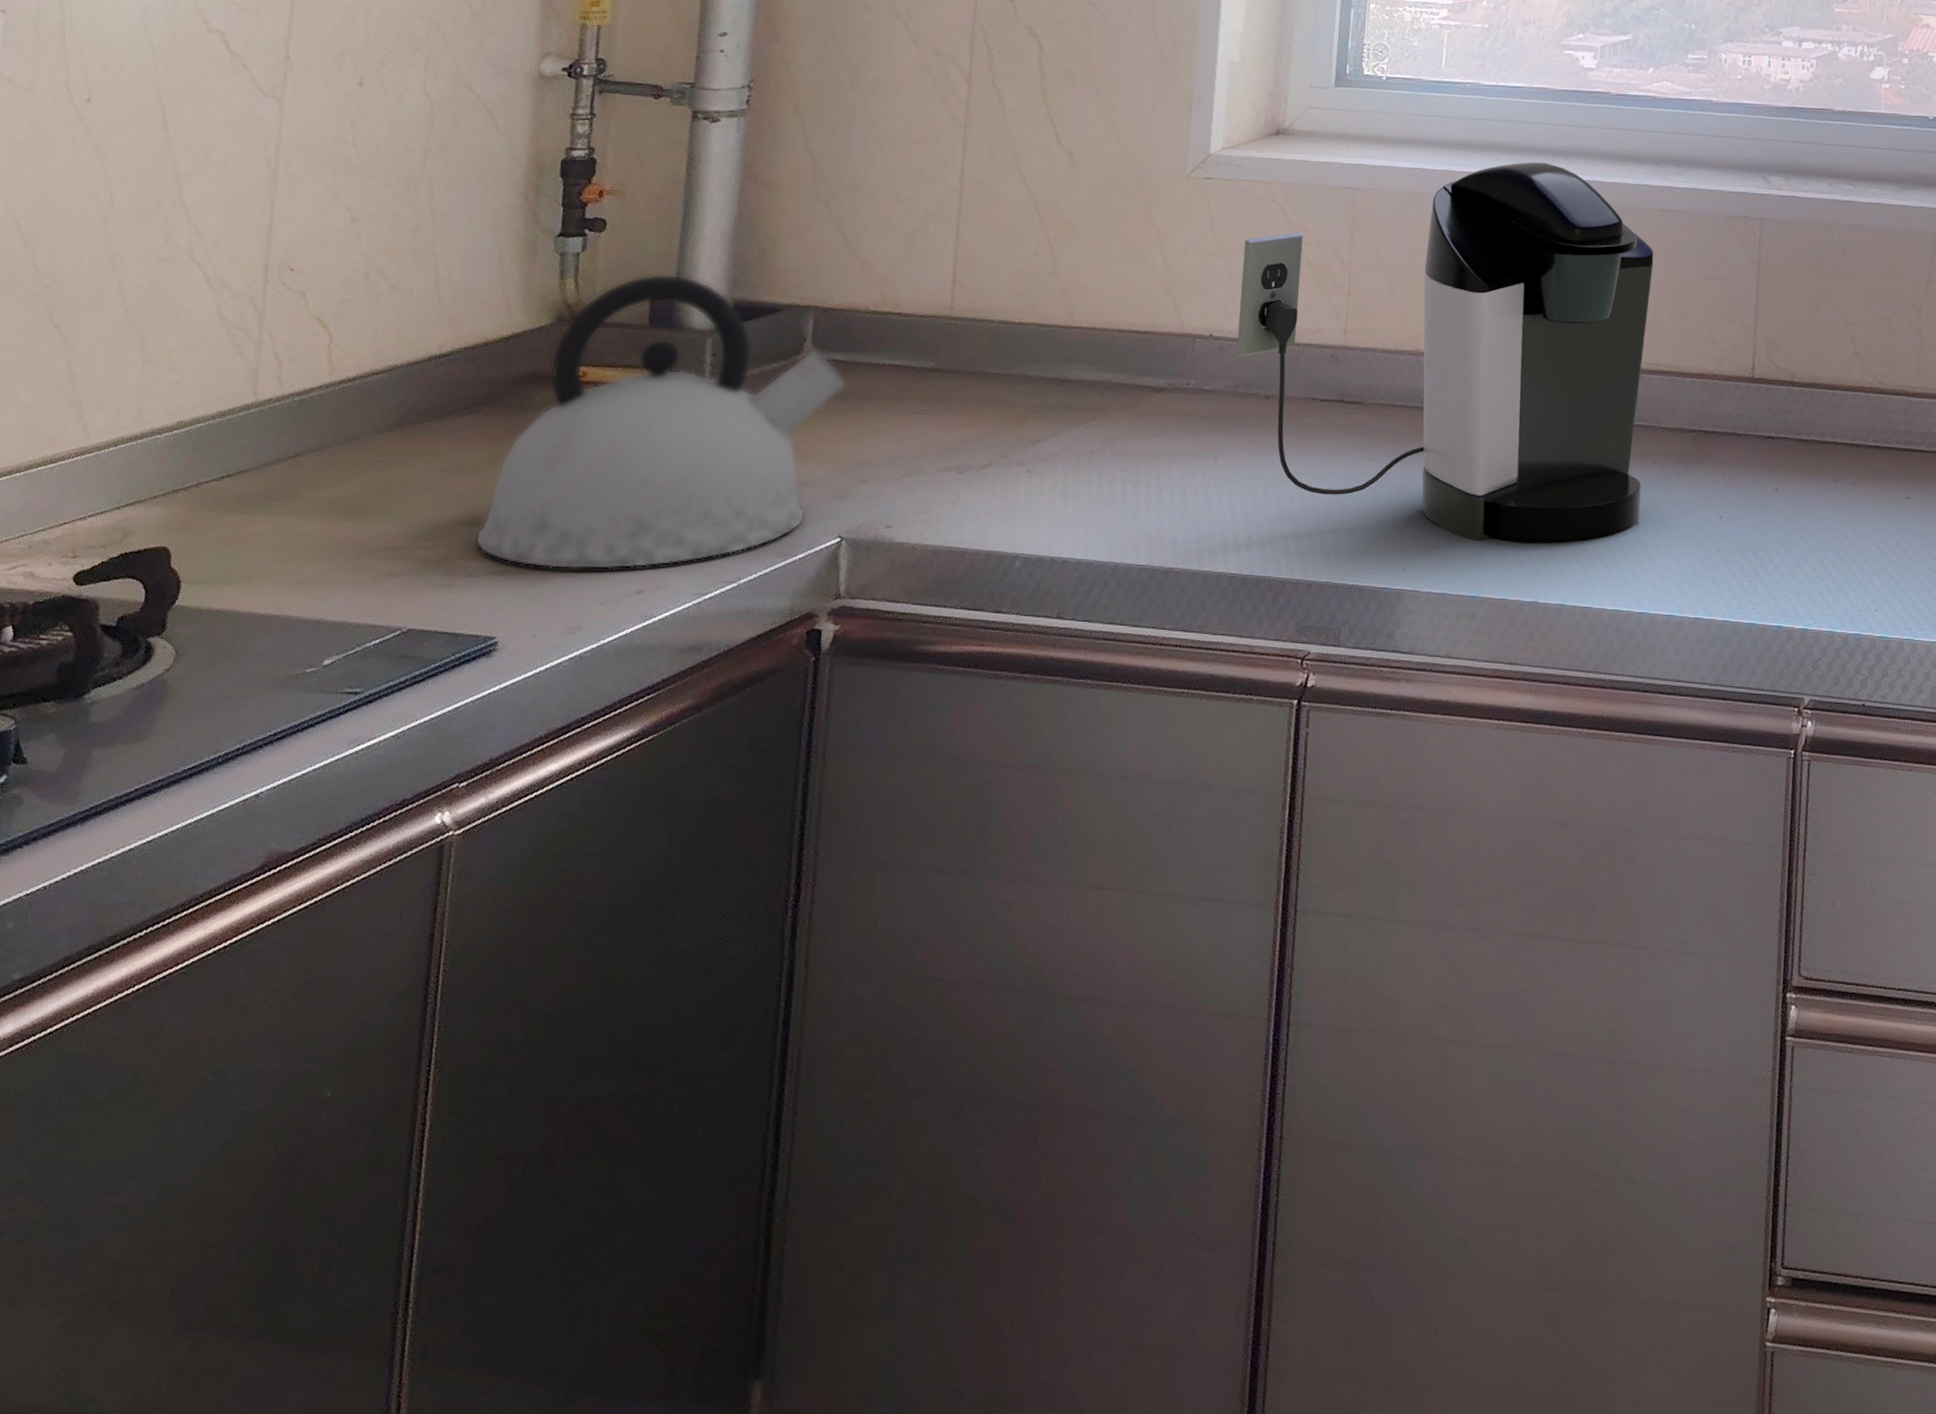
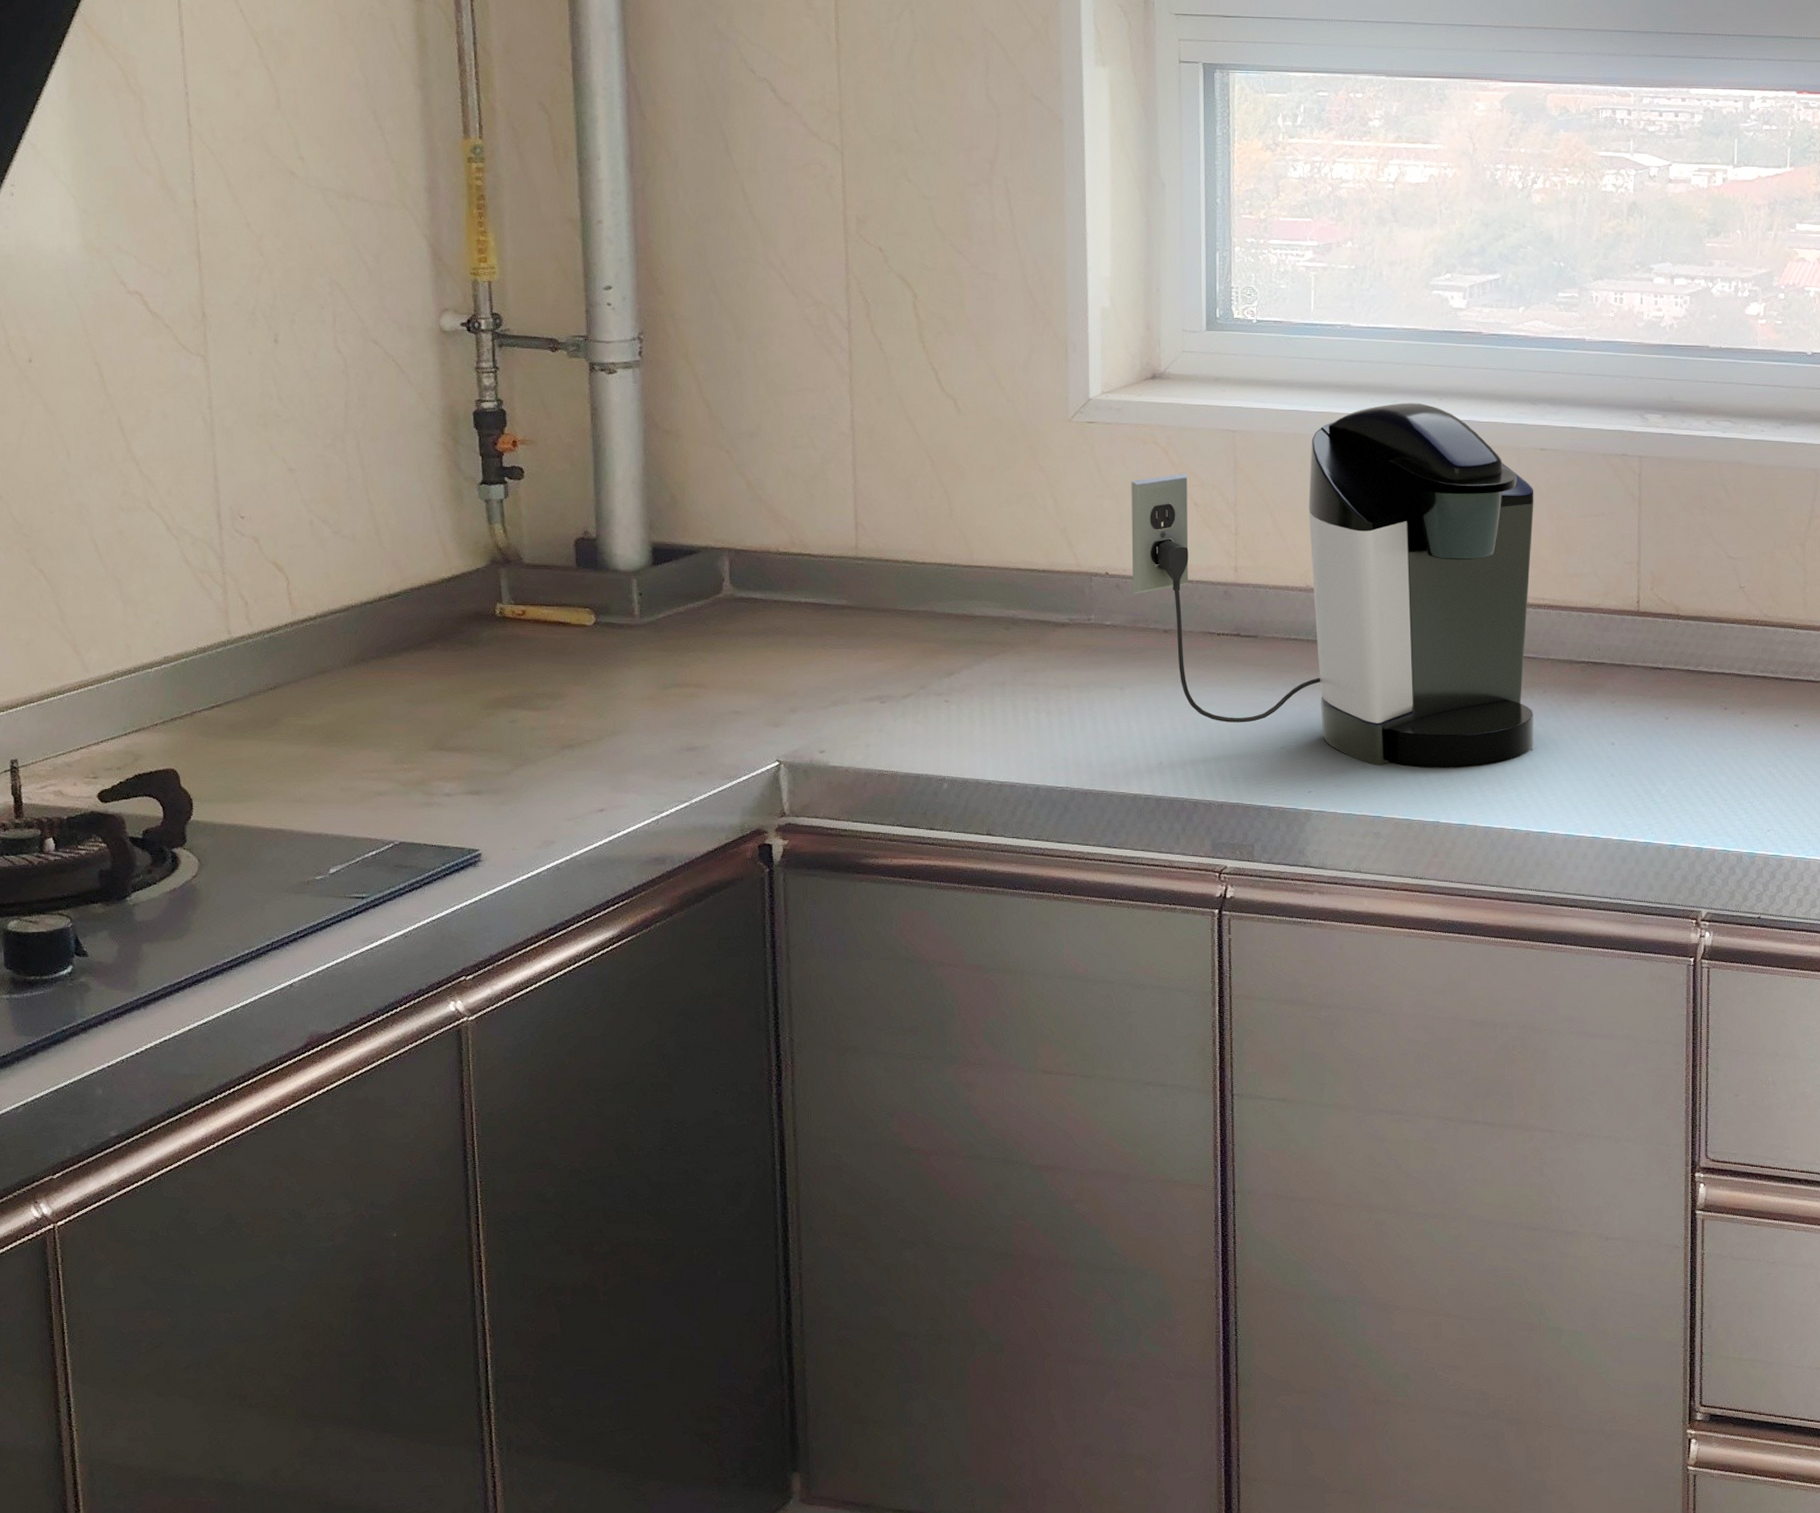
kettle: present [474,273,847,570] -> none [446,518,767,791]

